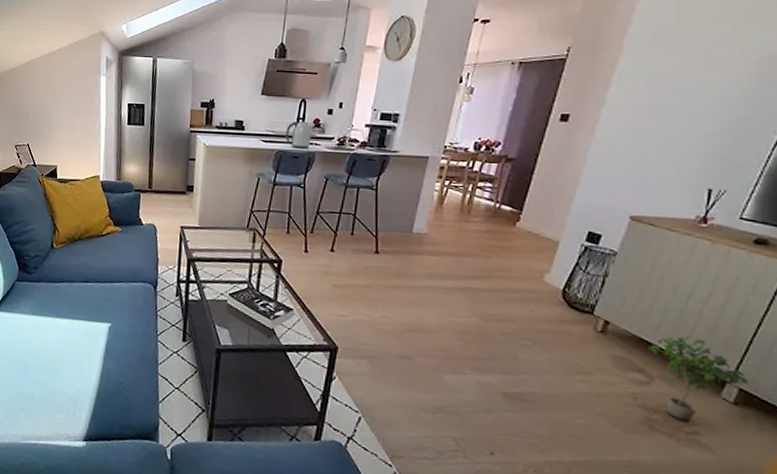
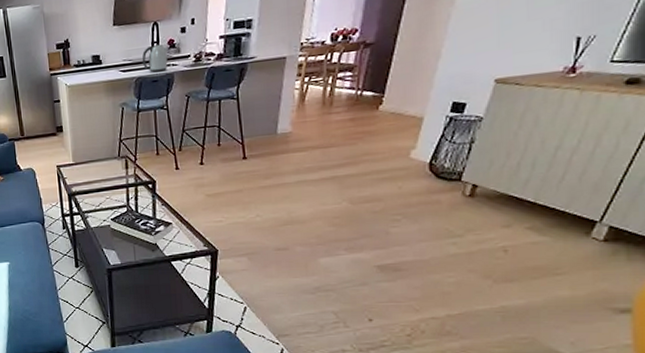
potted plant: present [647,335,749,423] -> none [516,185,619,266]

